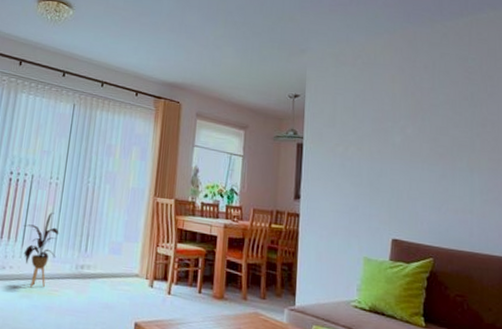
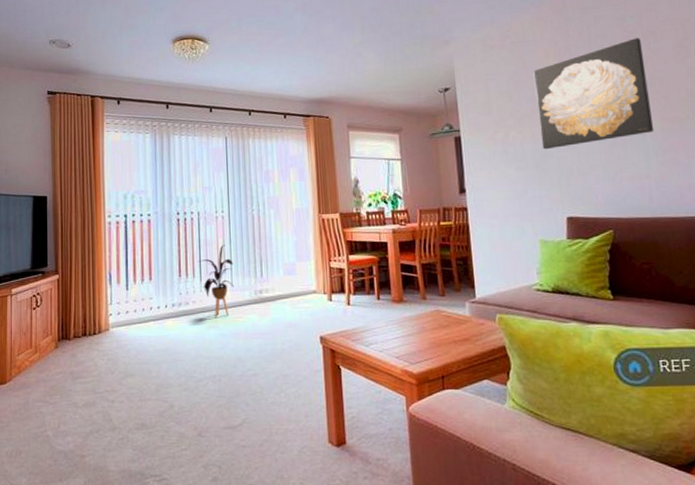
wall art: none [378,79,482,171] -> present [533,38,655,150]

